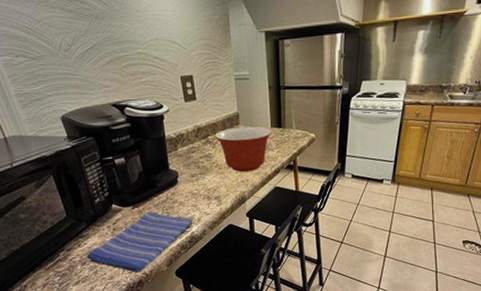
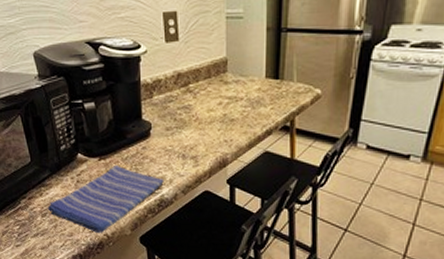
mixing bowl: present [214,126,272,173] -> none [197,75,267,131]

